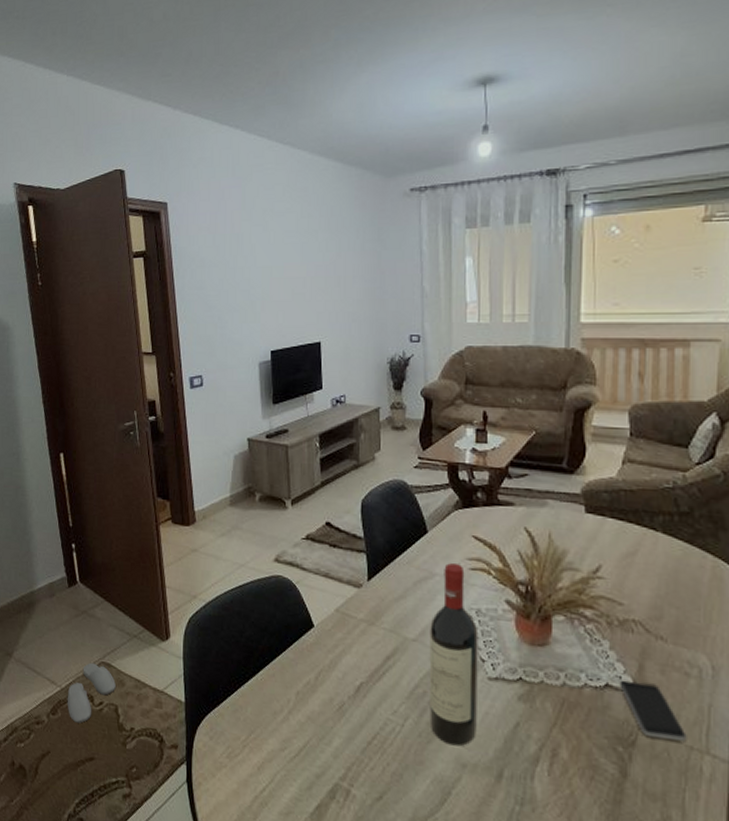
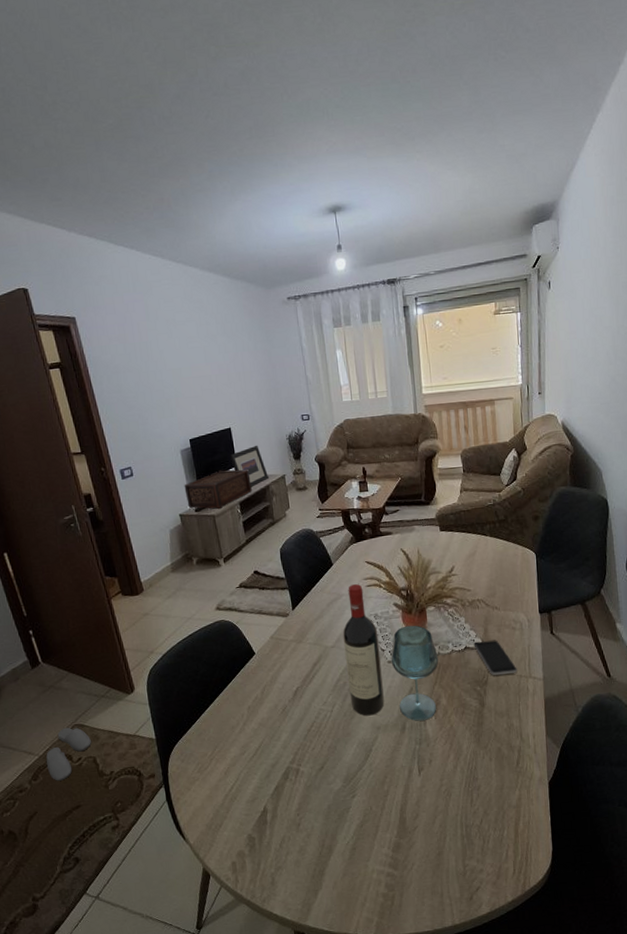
decorative box: none [257,392,337,438] -> present [184,469,252,509]
picture frame: none [314,366,359,418] -> present [229,445,269,487]
wine glass: none [492,634,563,774] -> present [390,625,439,721]

